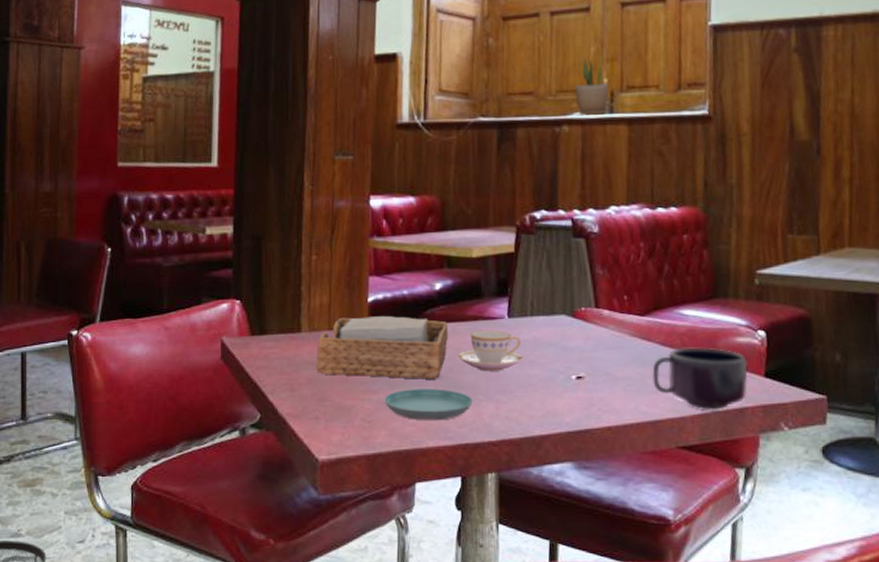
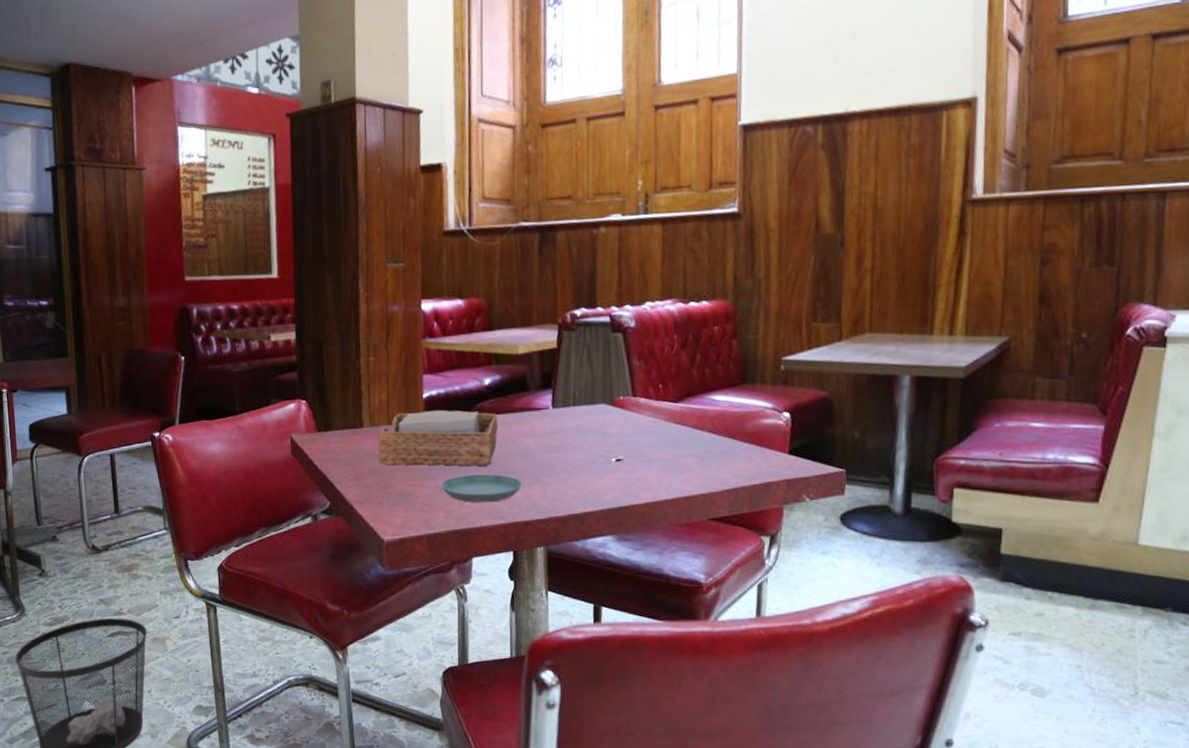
teacup: present [458,330,524,372] -> none [507,419,568,457]
potted plant: present [575,52,609,115] -> none [611,155,644,217]
mug: present [652,347,749,410] -> none [685,428,774,485]

